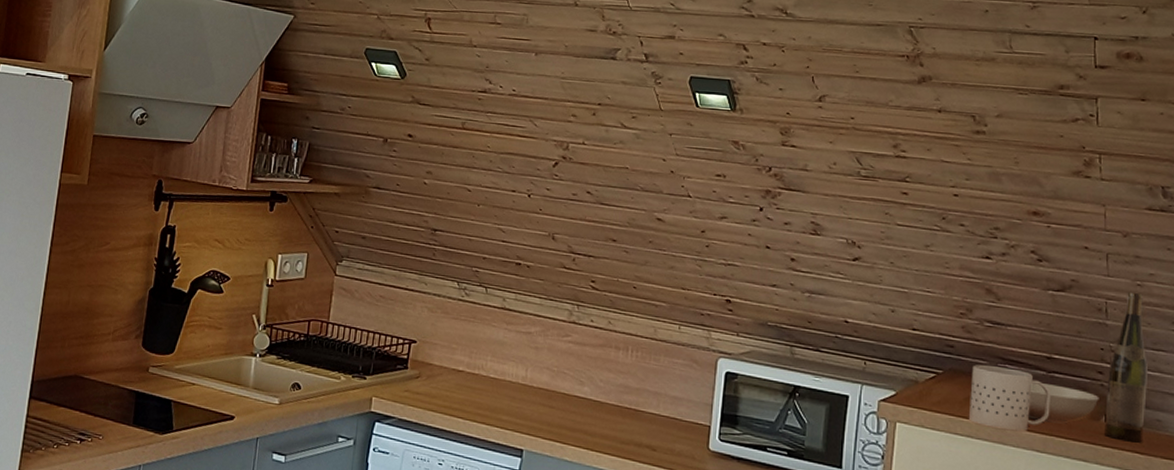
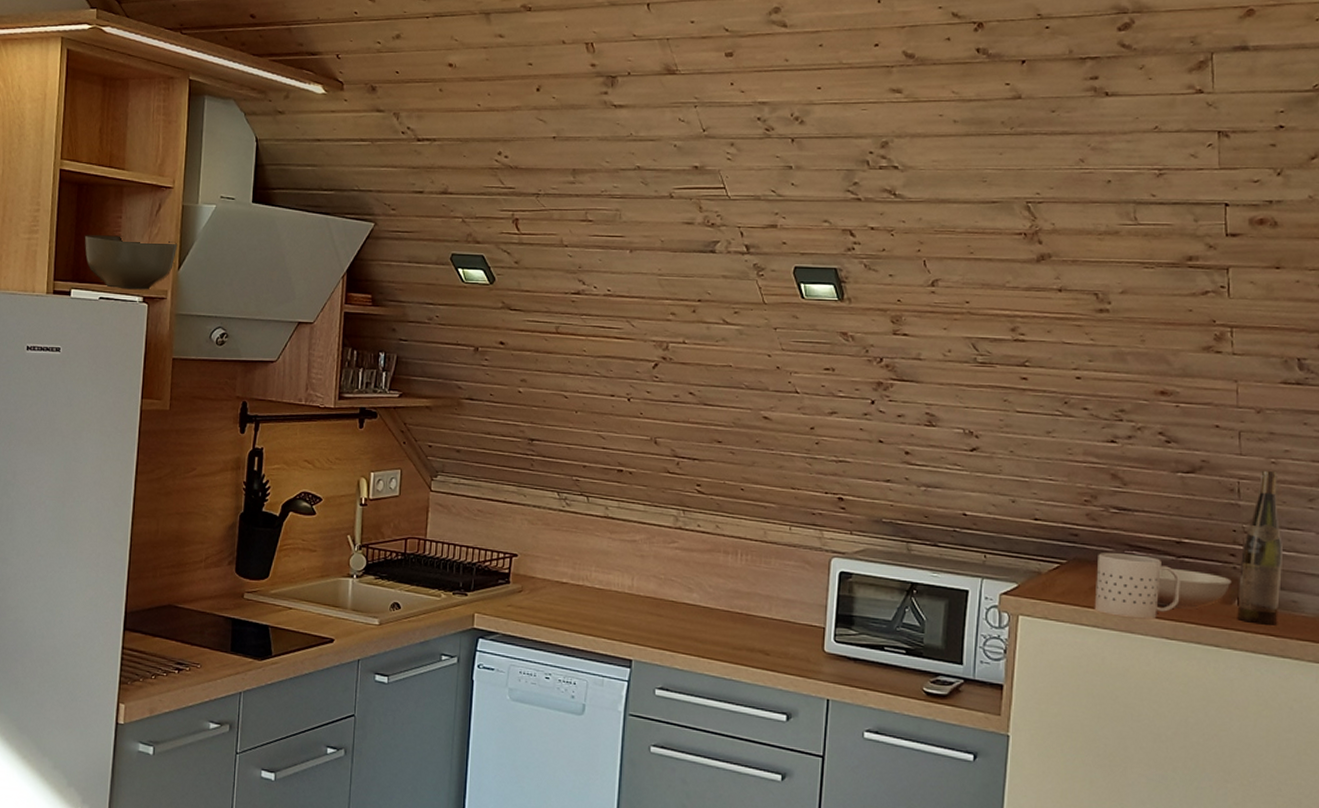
bowl: none [15,13,105,68] -> present [84,235,178,290]

